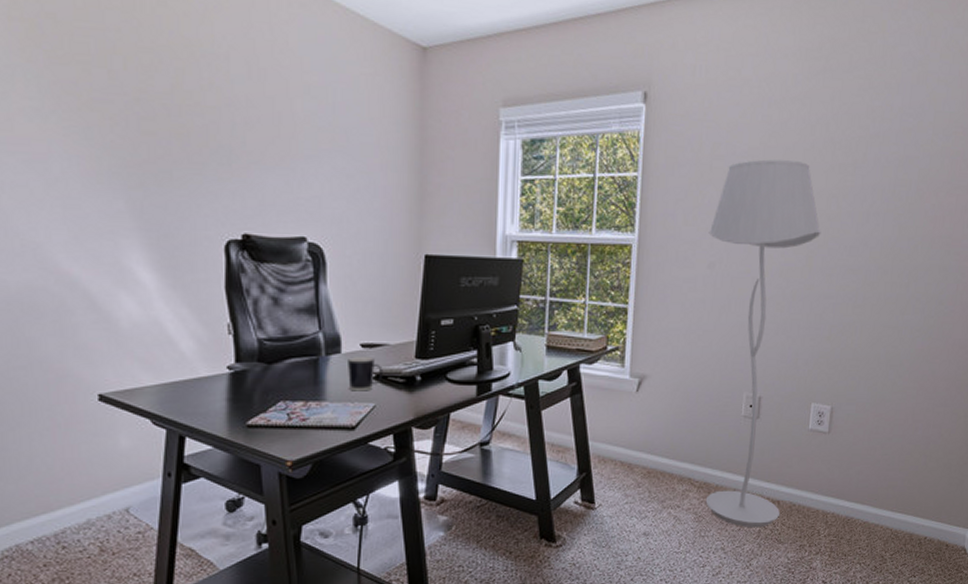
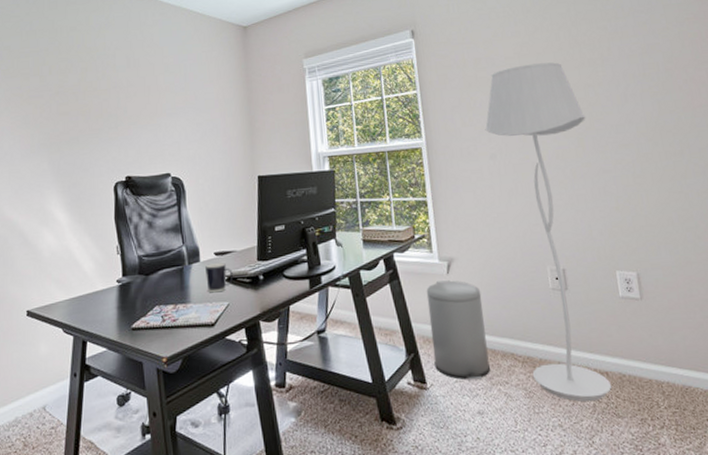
pedal bin: none [606,399,670,503] -> present [426,280,490,381]

